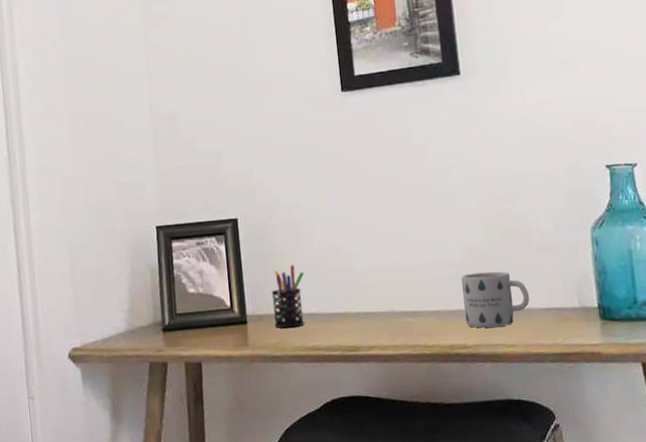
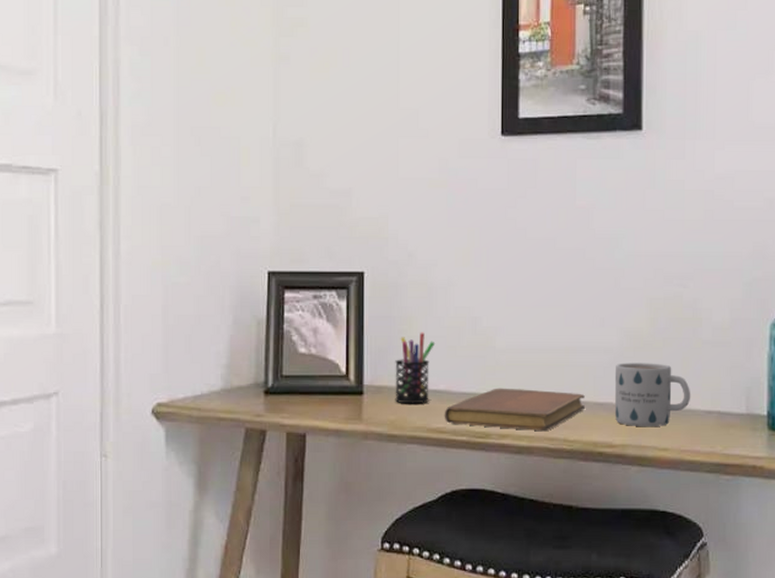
notebook: none [318,304,439,342] -> present [444,388,585,431]

